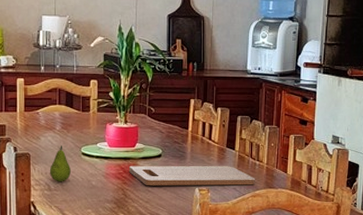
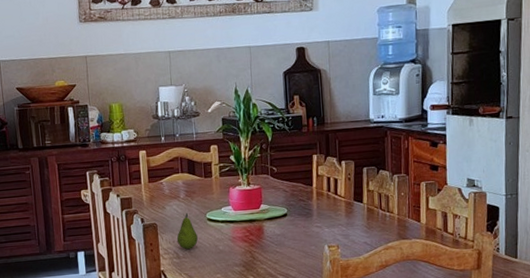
cutting board: present [129,165,255,186] -> none [255,219,387,247]

